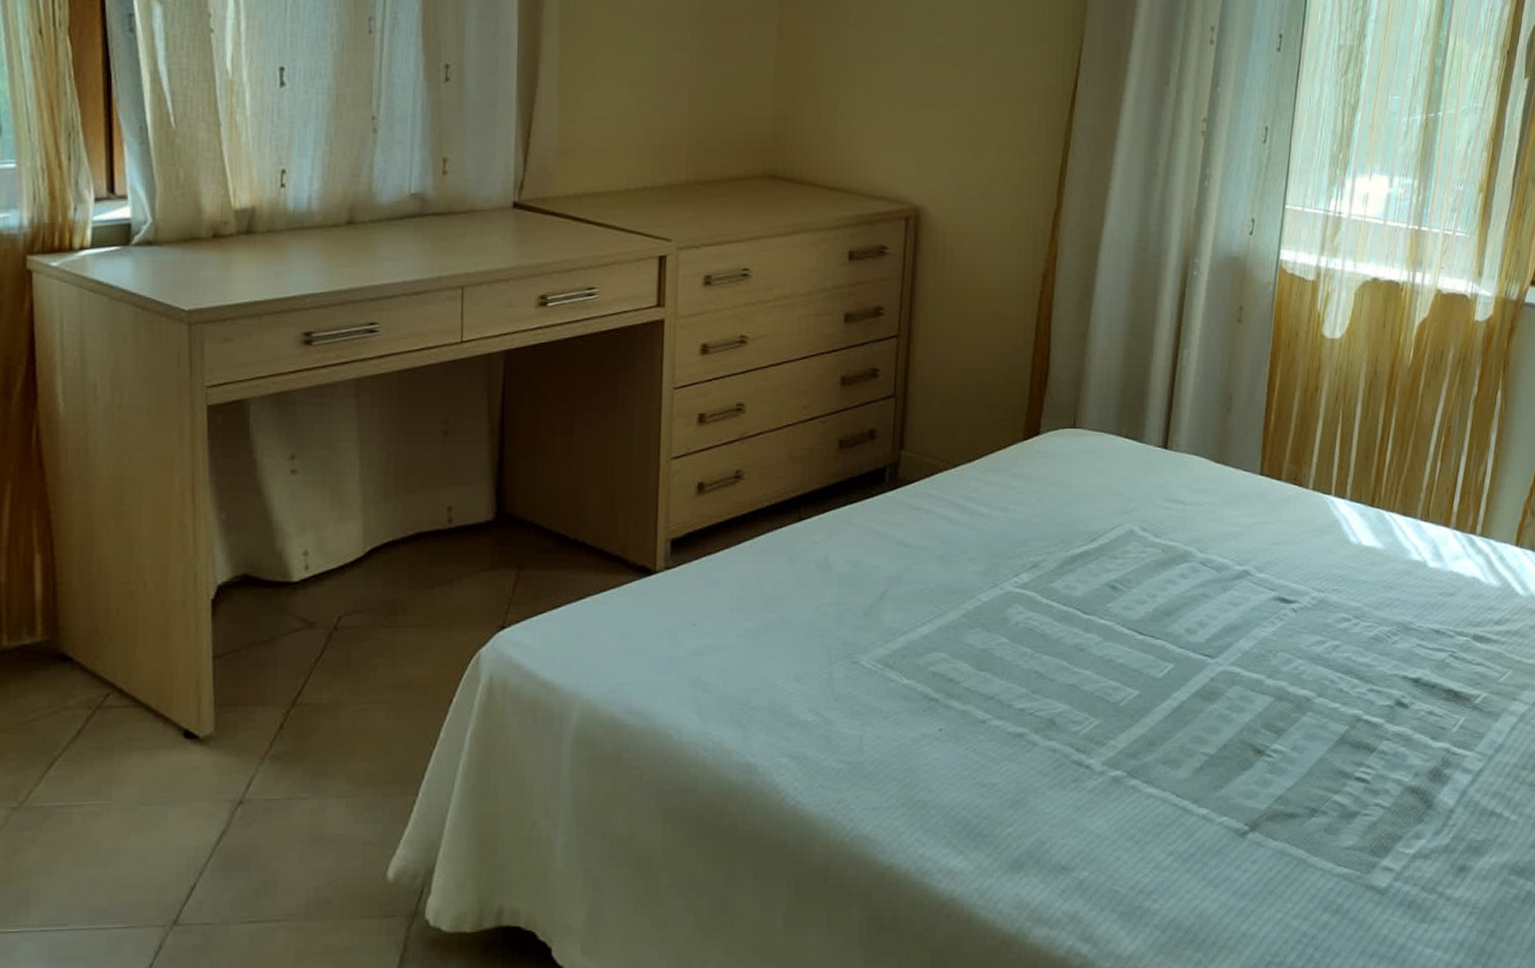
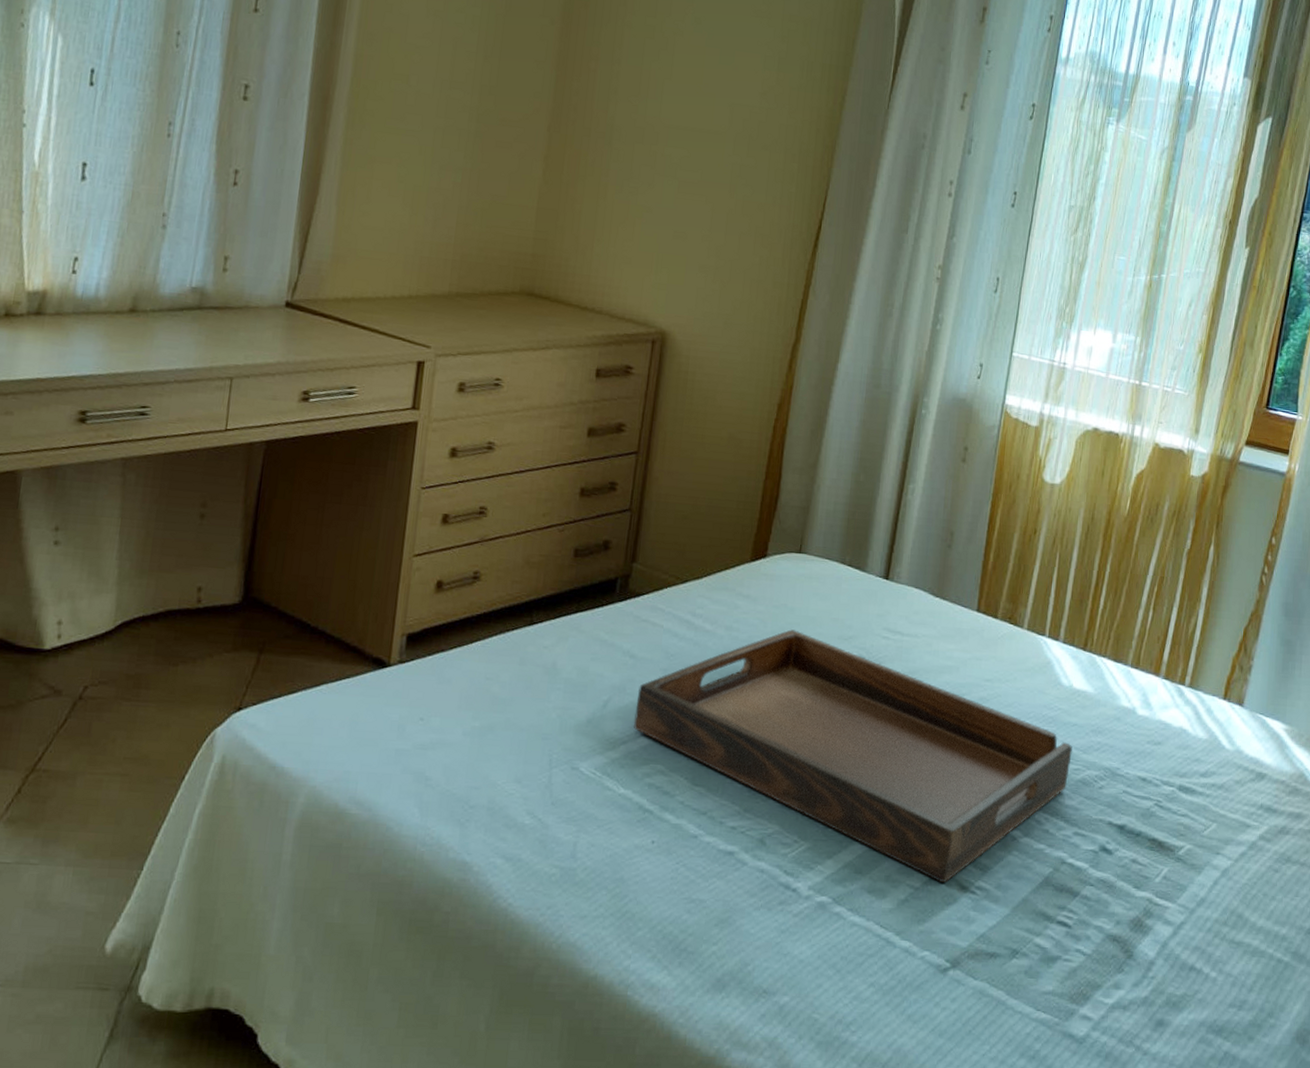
serving tray: none [912,507,1364,748] -> present [633,629,1072,882]

